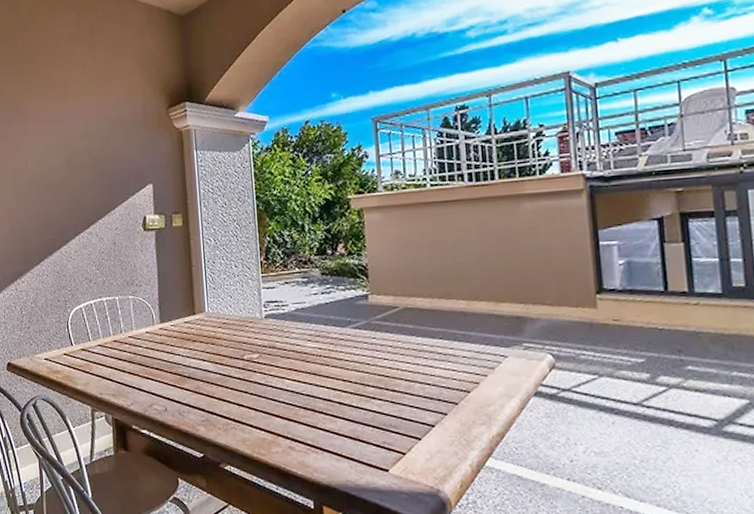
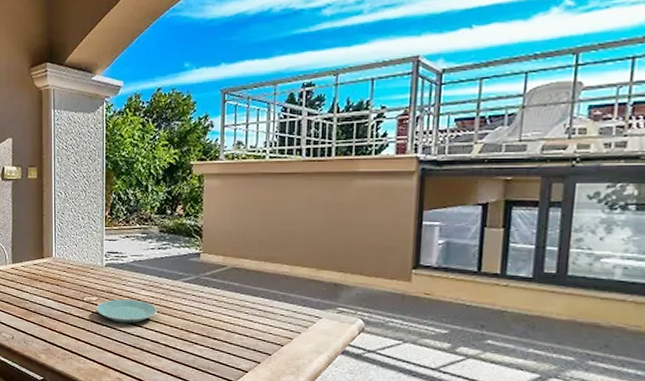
plate: none [259,353,327,381] -> present [96,299,157,323]

